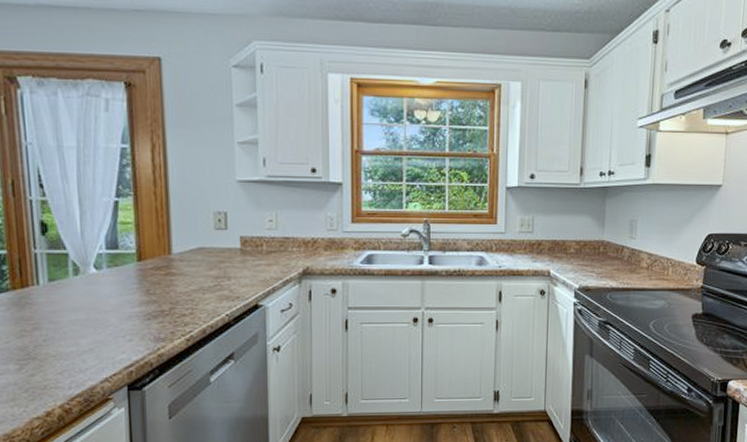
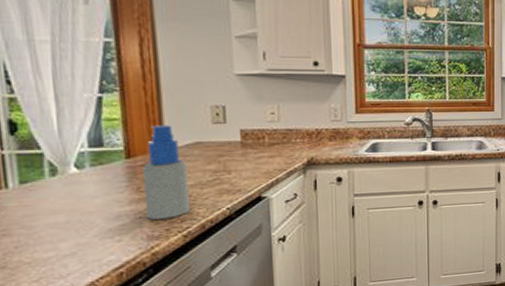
spray bottle: none [151,229,192,322] -> present [142,125,190,220]

